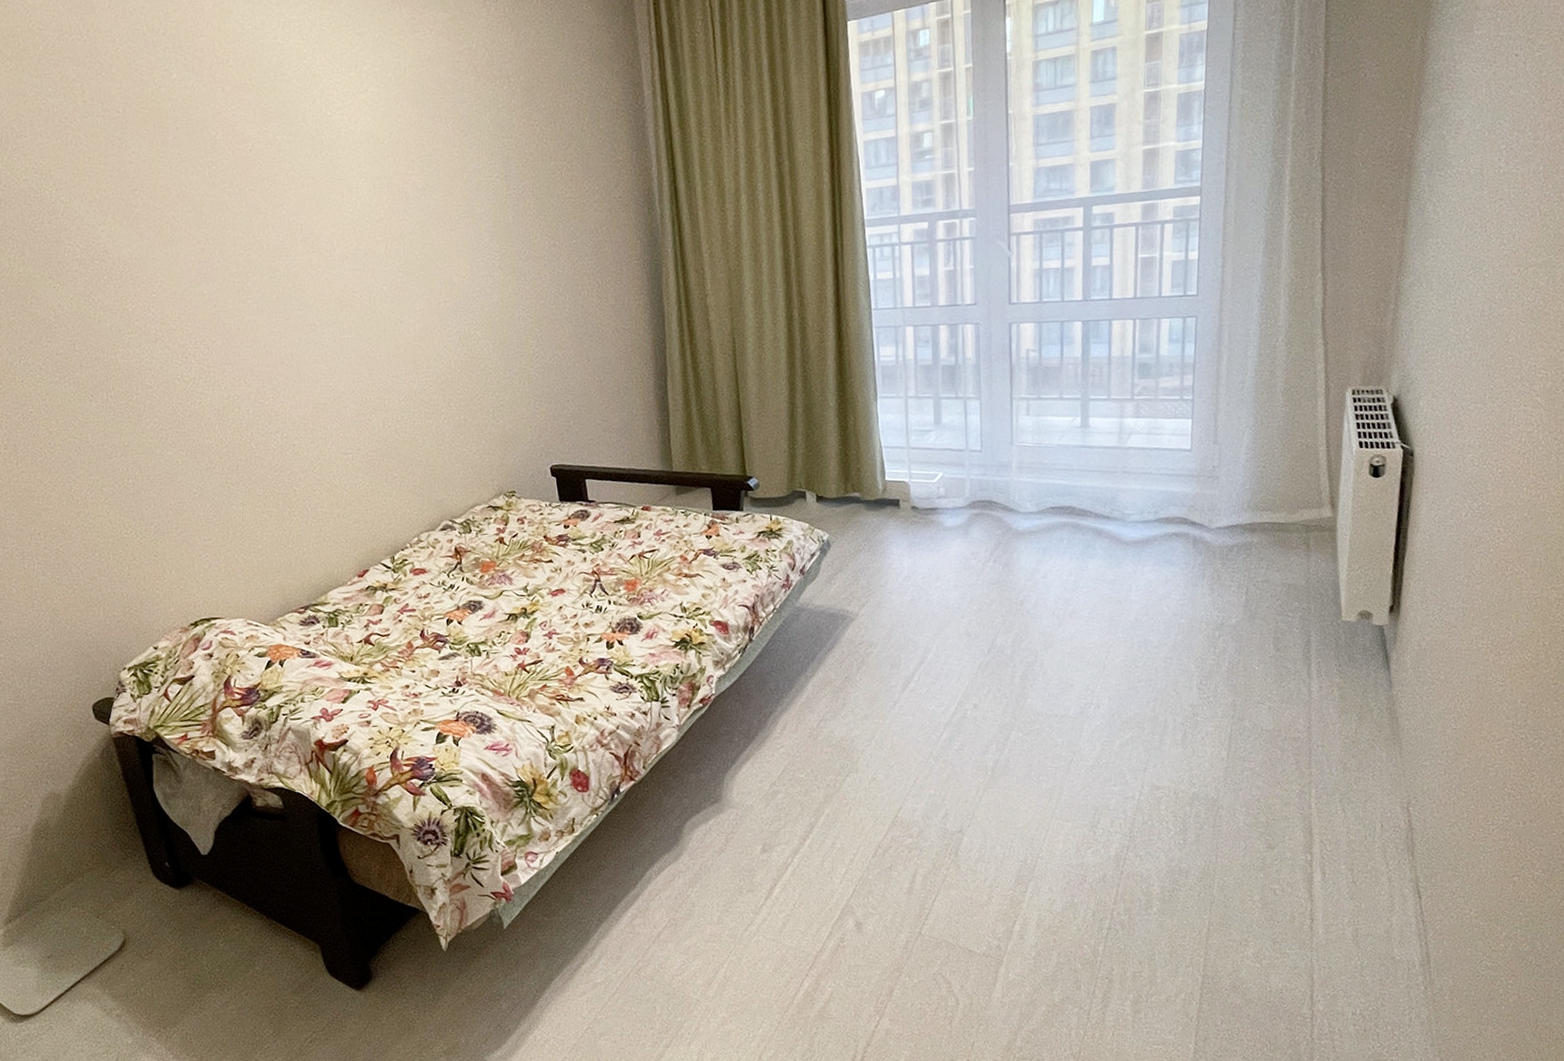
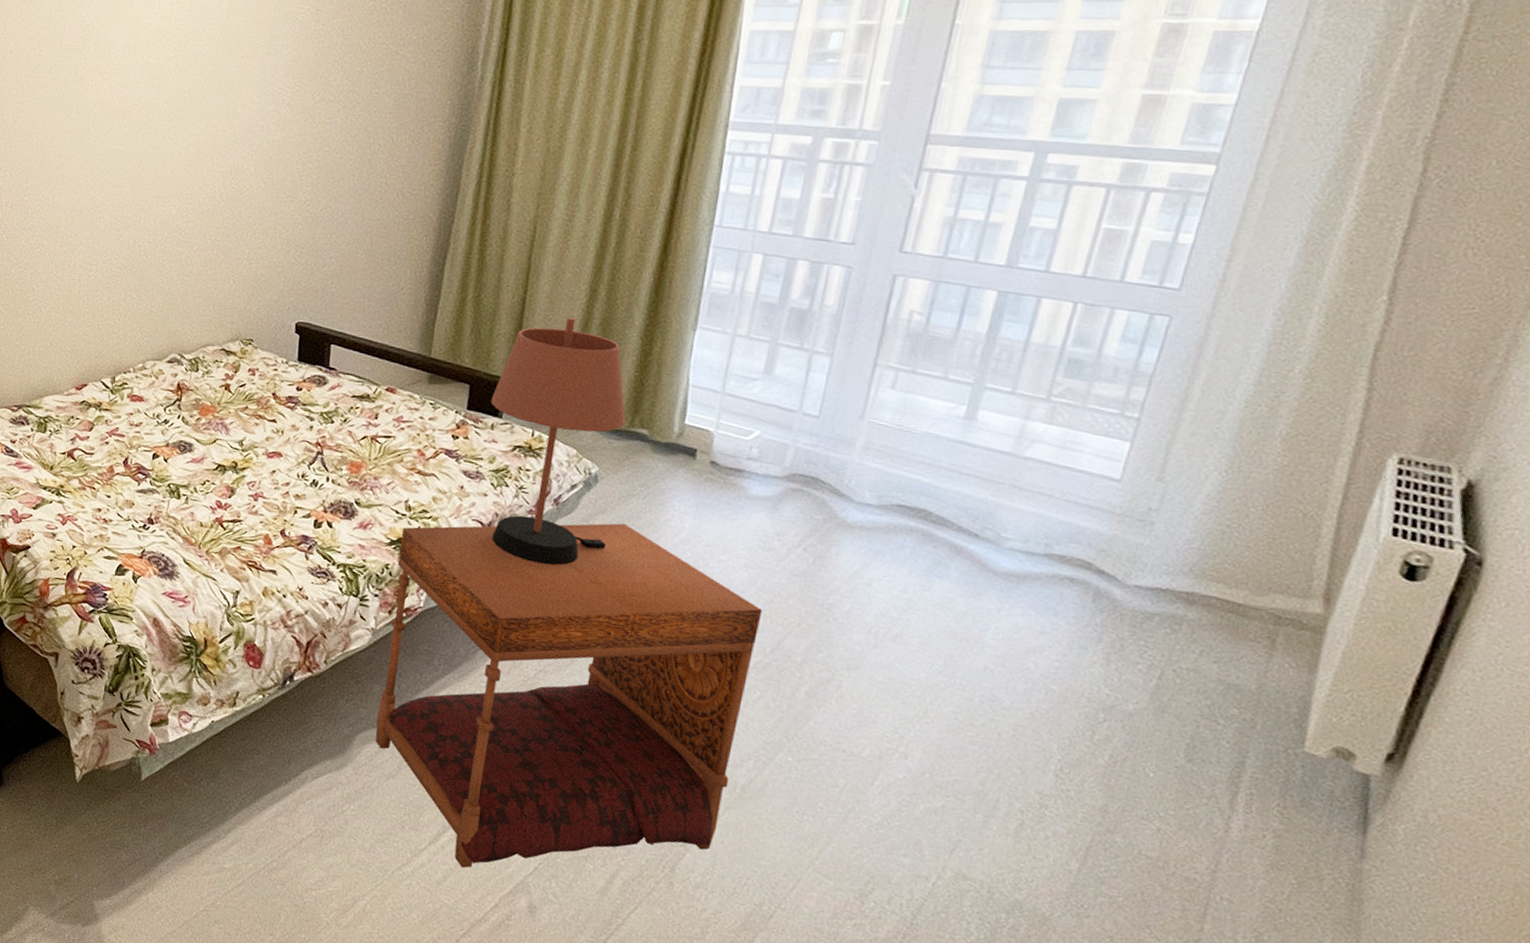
canopy bed: none [682,576,982,911] -> present [375,523,763,868]
table lamp: none [730,411,849,630] -> present [490,317,626,566]

